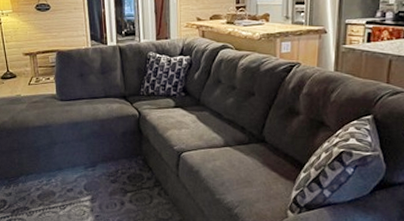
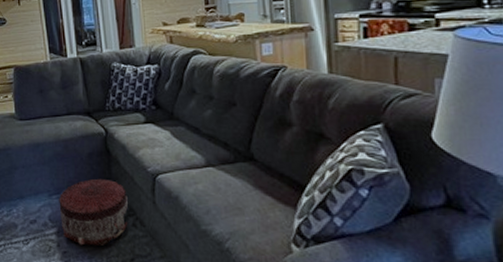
pouf: none [94,154,156,212] -> present [59,178,129,247]

